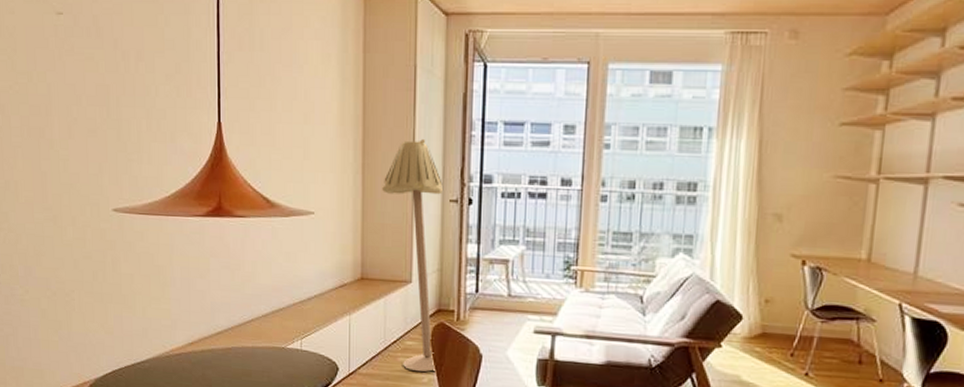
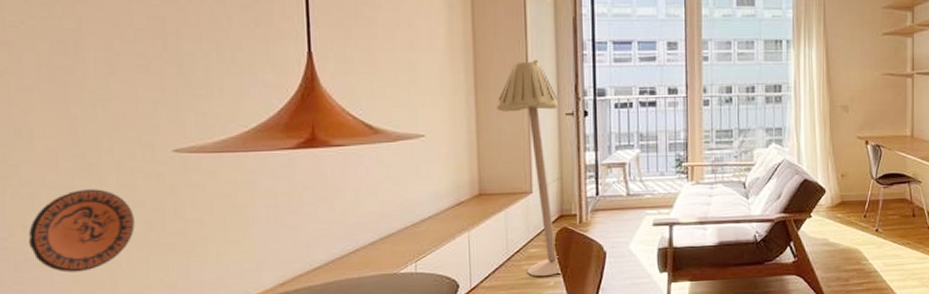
decorative plate: none [13,238,85,310] -> present [28,189,135,273]

